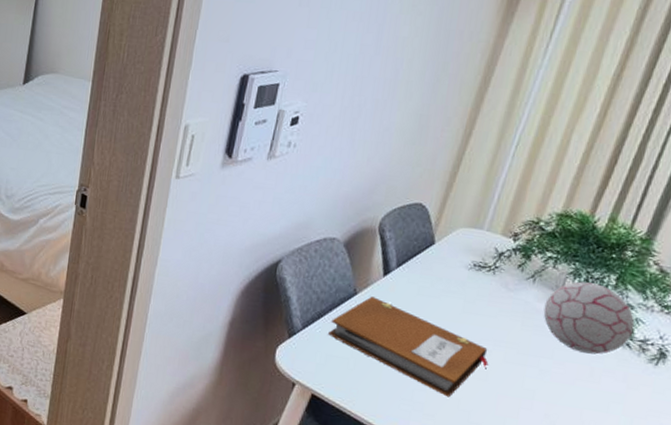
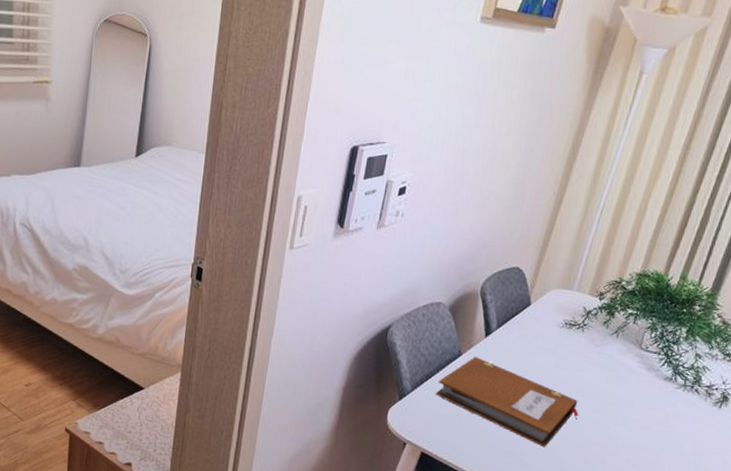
decorative ball: present [543,281,635,355] -> none [625,335,702,401]

